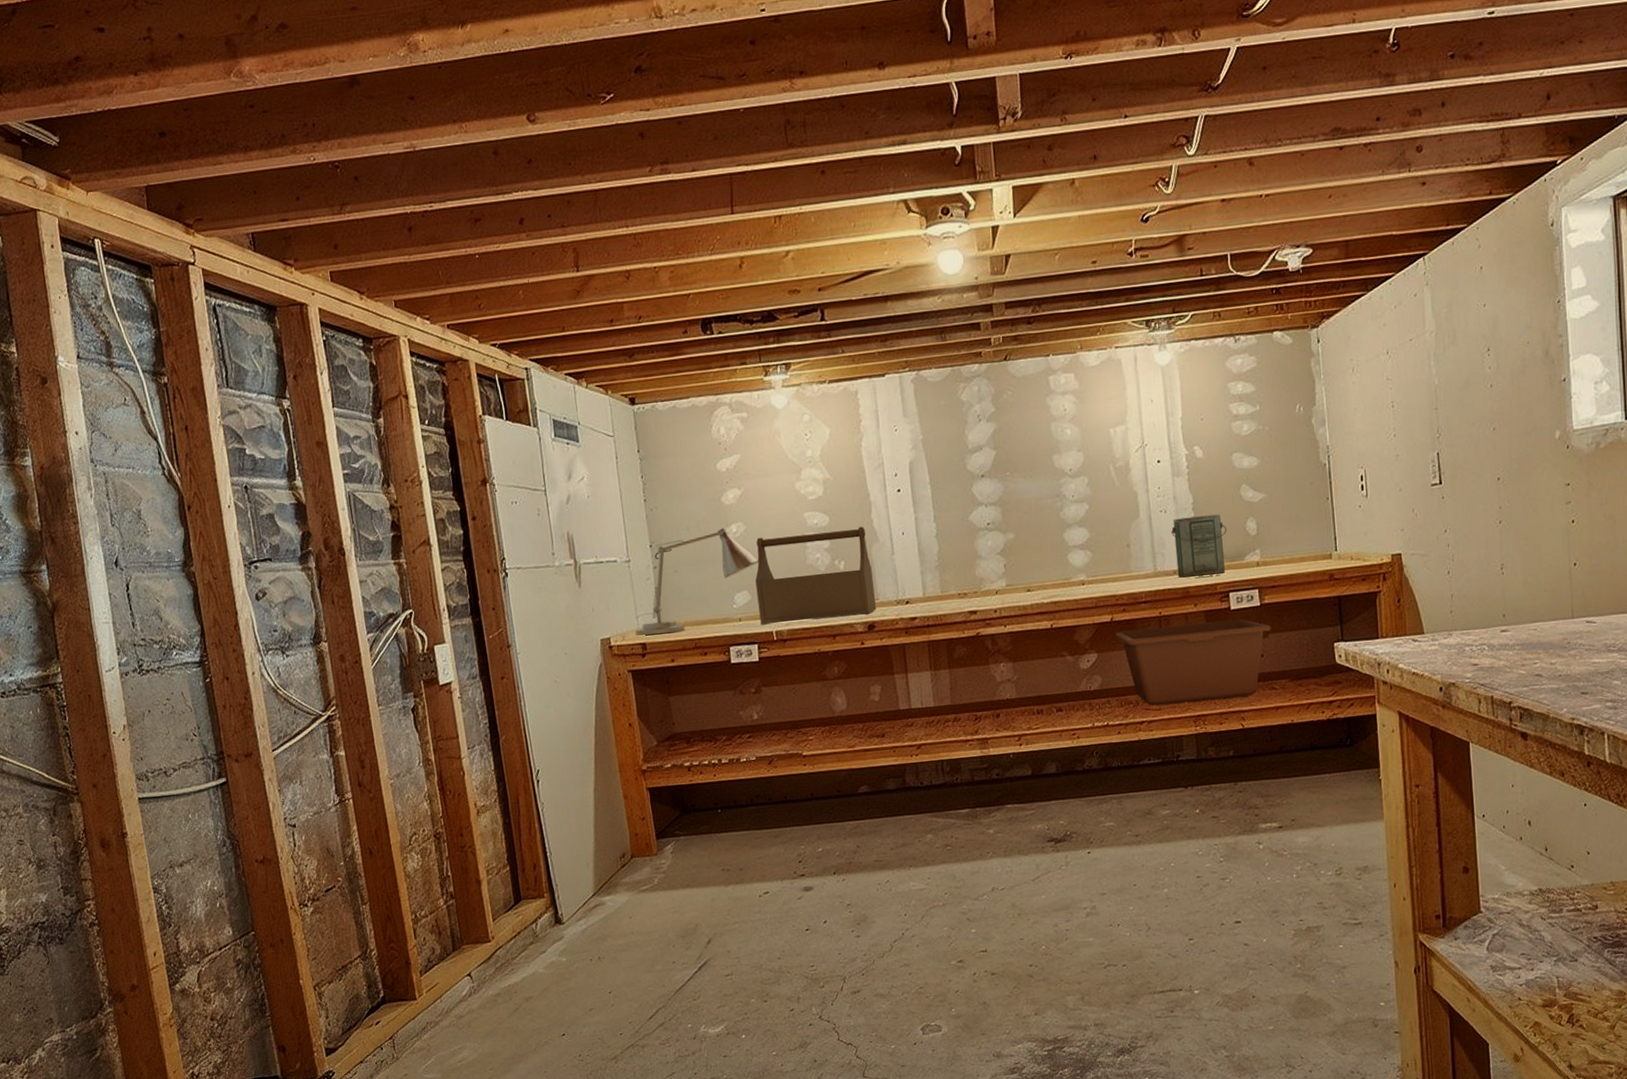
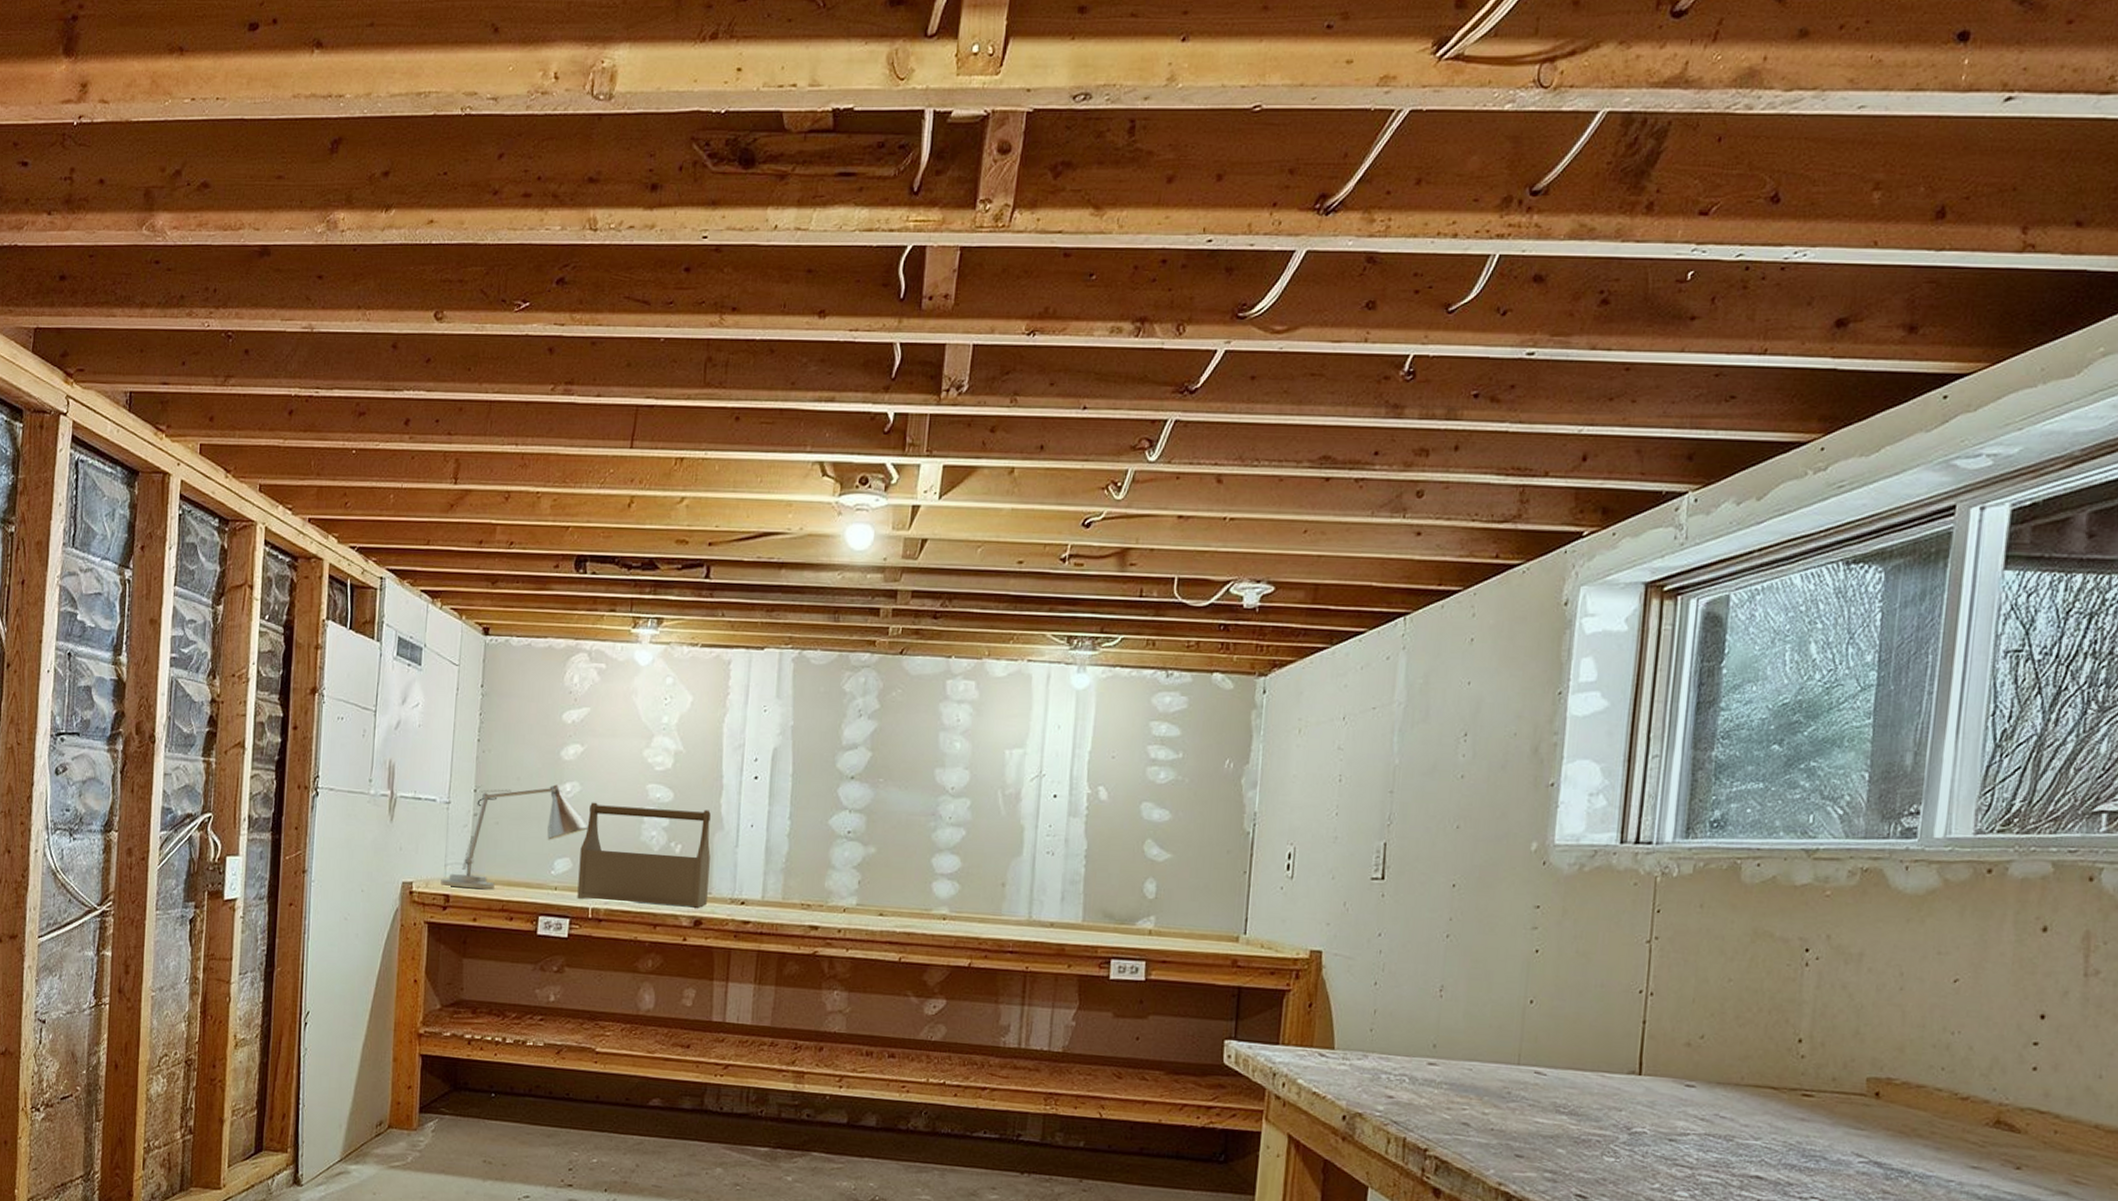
storage bin: present [1115,619,1271,706] -> none [970,980,1153,1082]
paint can: present [1171,514,1227,579] -> none [1054,864,1122,937]

